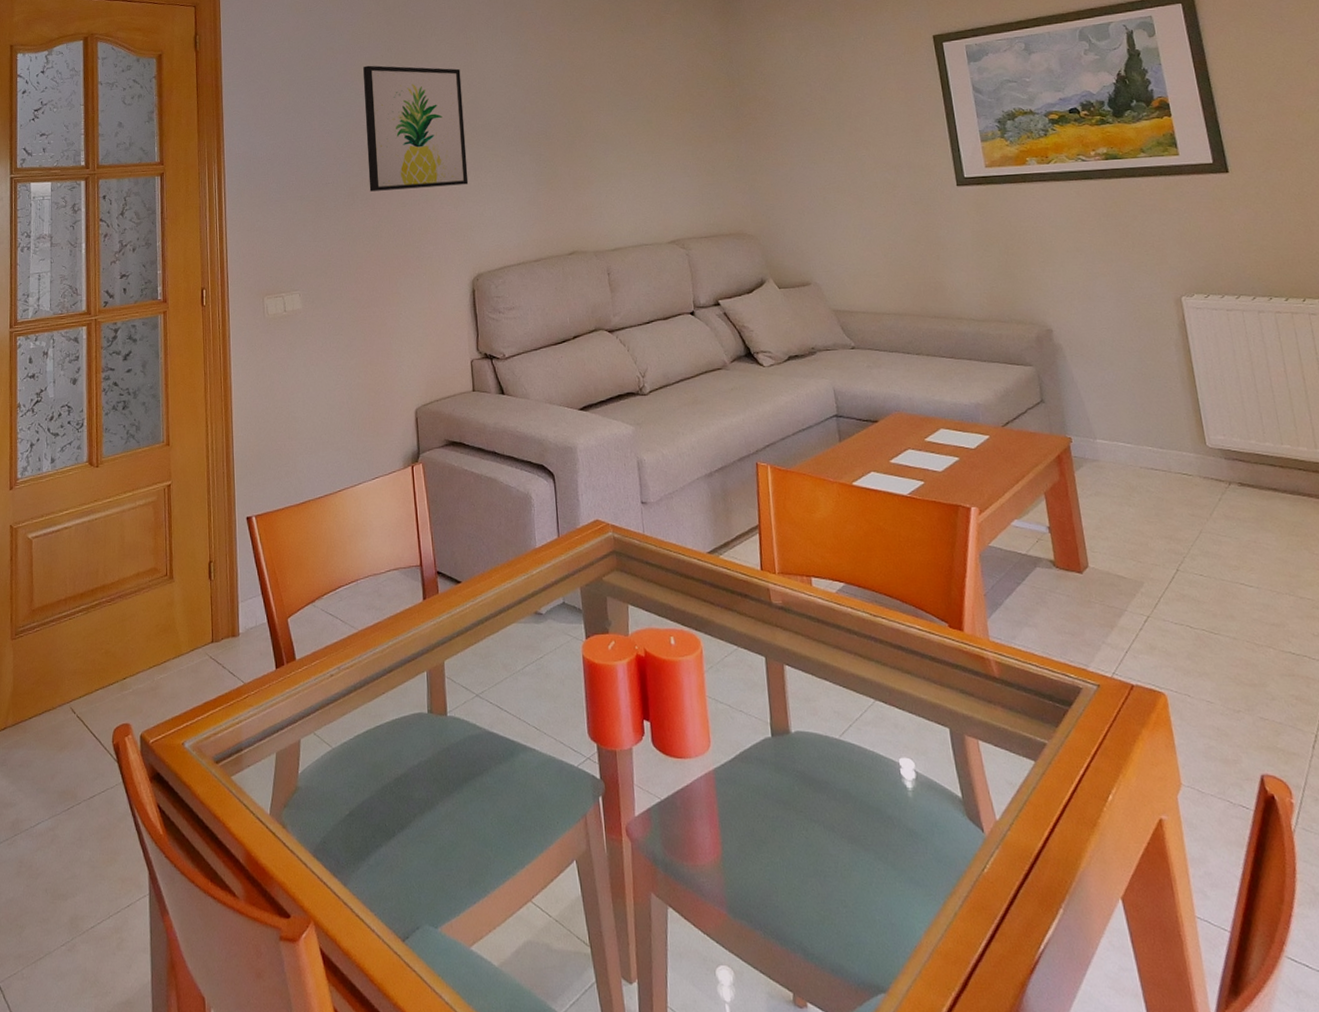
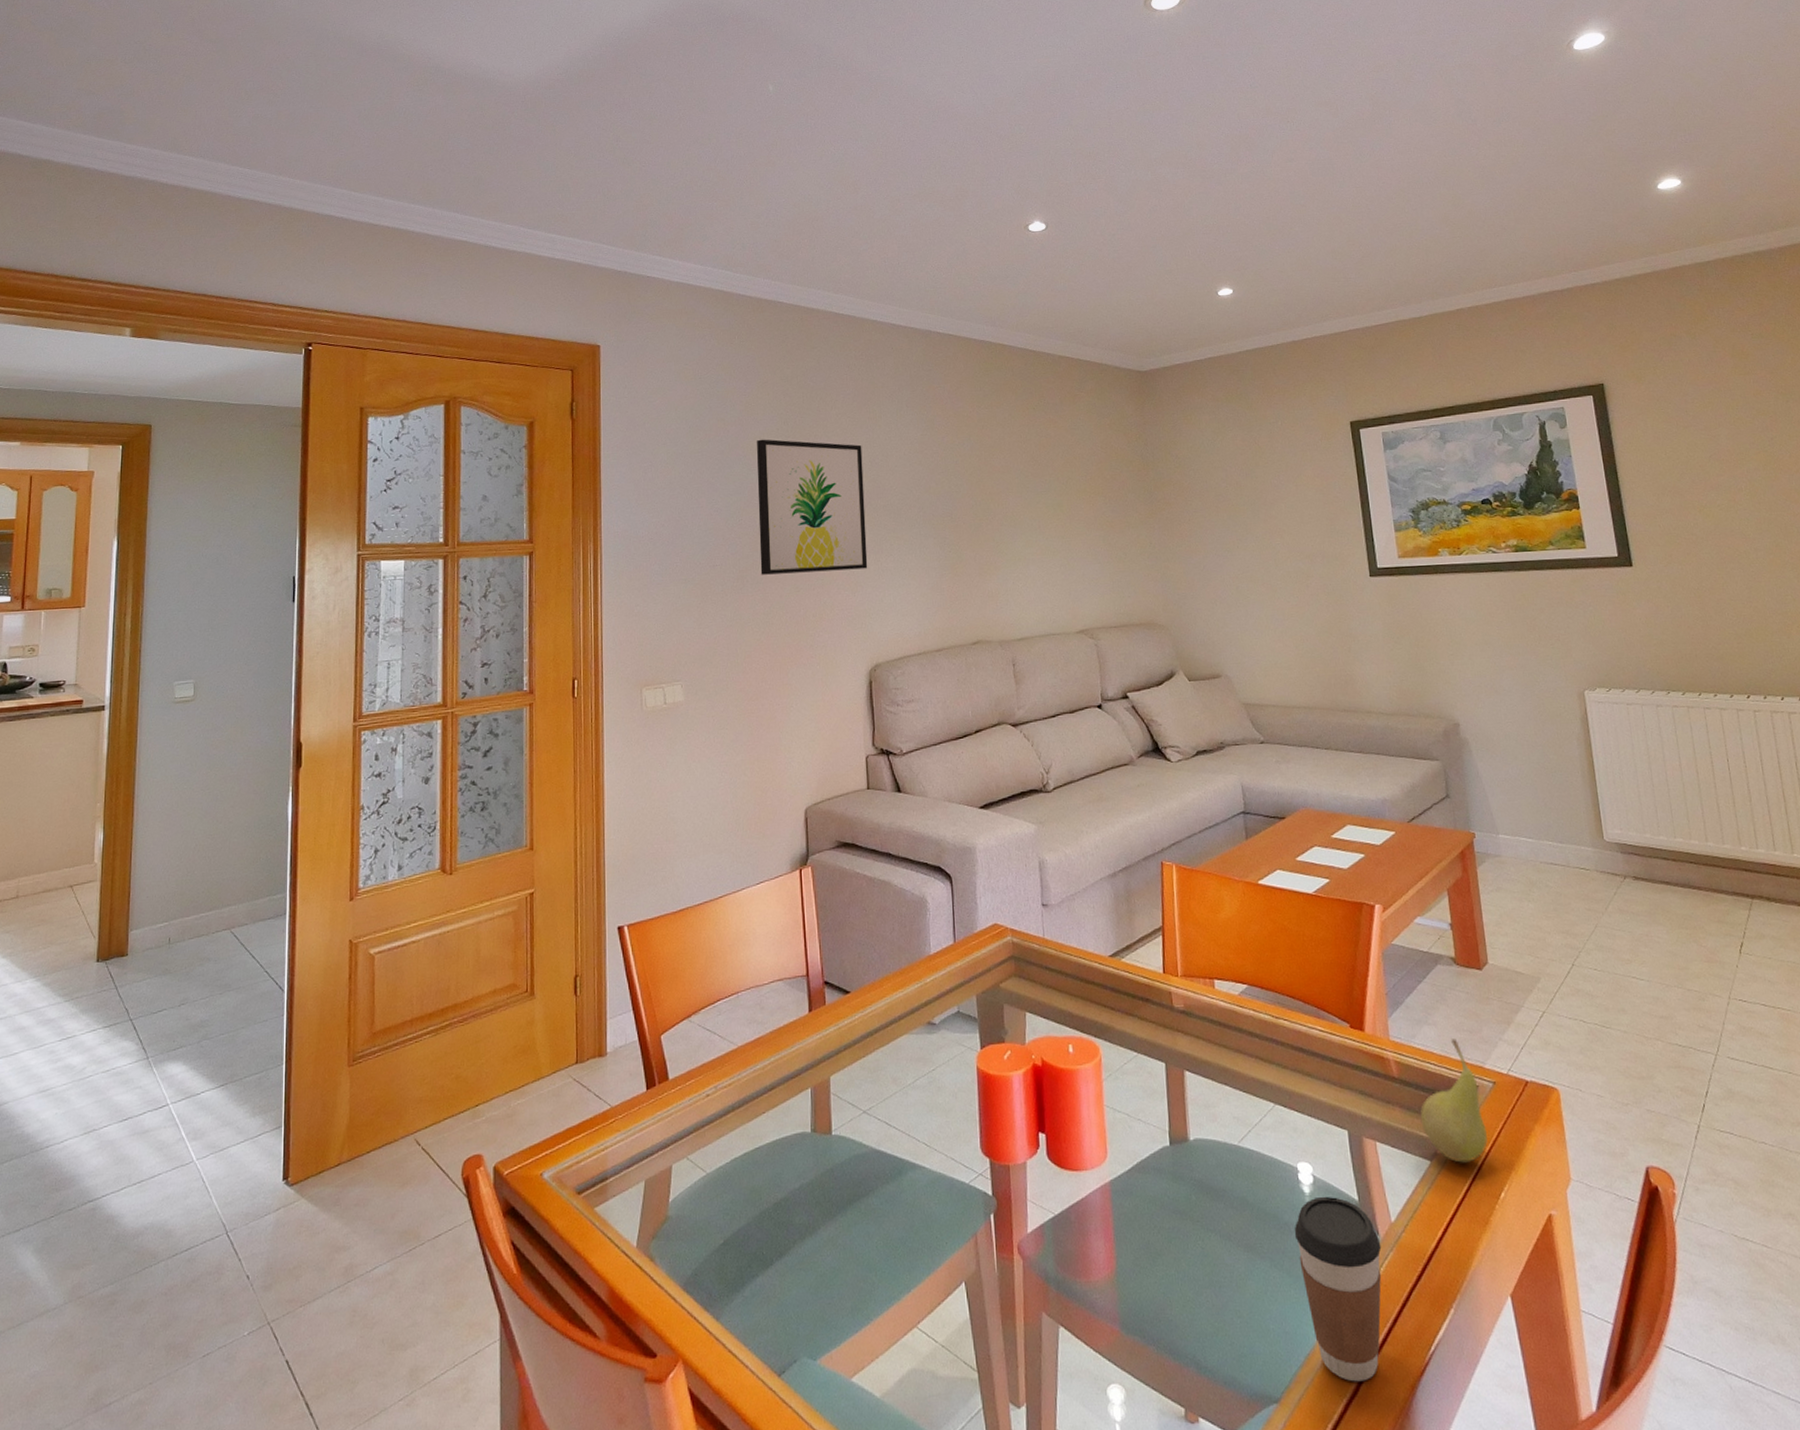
coffee cup: none [897,792,988,976] -> present [1294,1196,1382,1382]
fruit: none [1022,641,1093,764] -> present [1420,1039,1488,1163]

